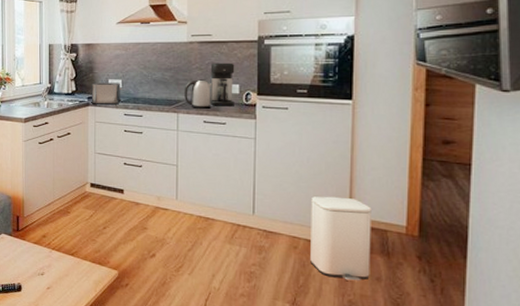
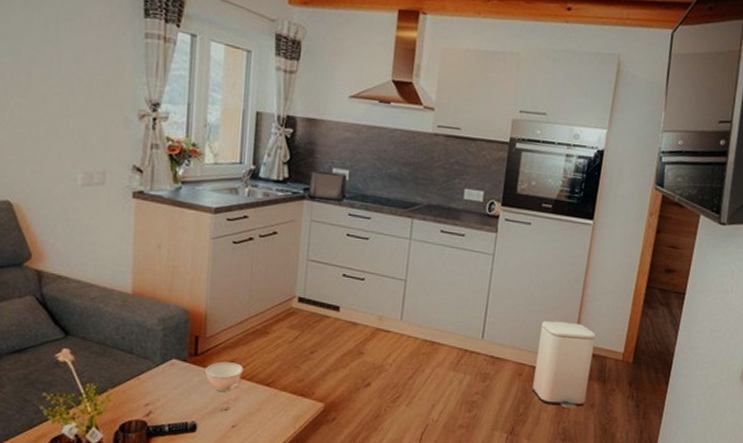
bowl: none [25,236,53,260] -> present [205,362,243,392]
kettle: present [184,79,211,109] -> none [422,180,454,216]
coffee maker: present [210,62,235,107] -> none [450,162,482,216]

